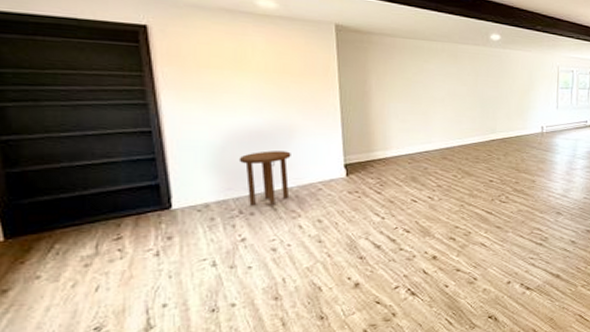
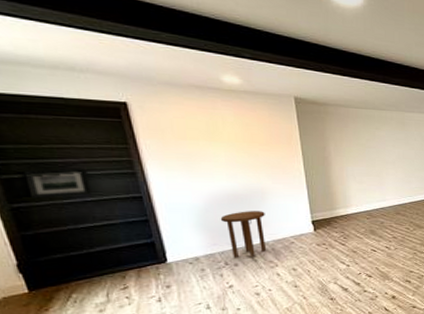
picture frame: none [20,97,94,131] -> present [24,168,91,199]

